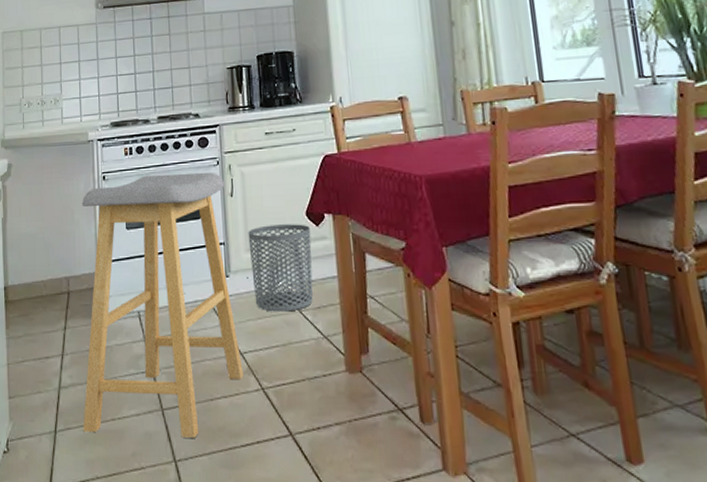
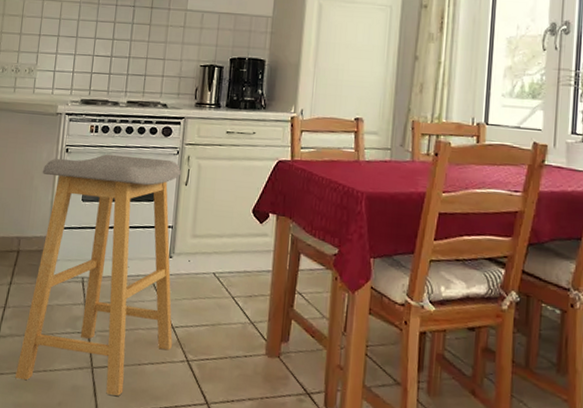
waste bin: present [248,224,313,312] -> none [193,216,254,297]

